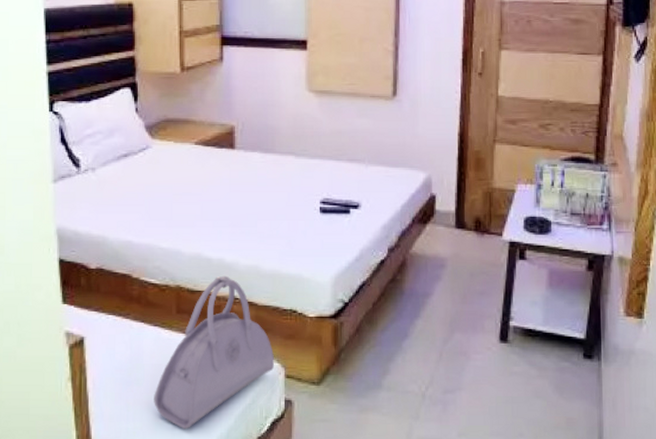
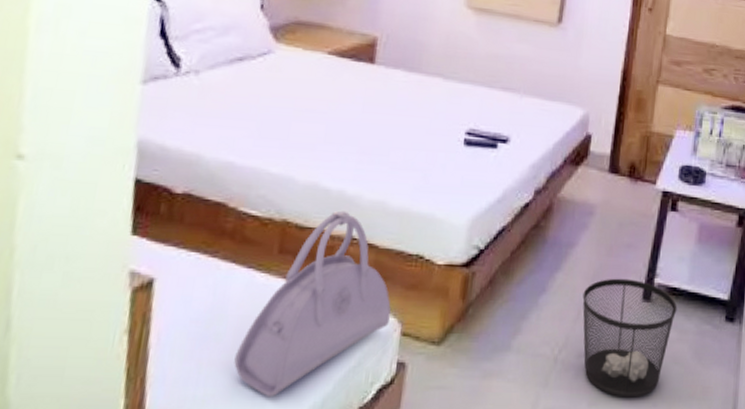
waste bin: none [442,323,535,428] -> present [582,278,678,398]

